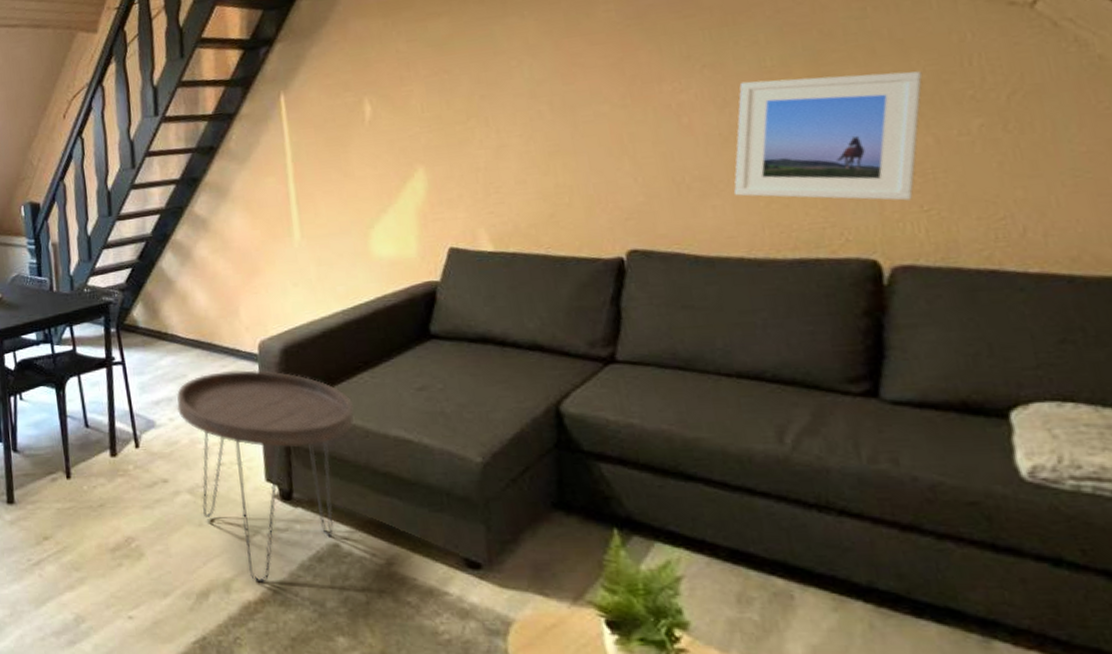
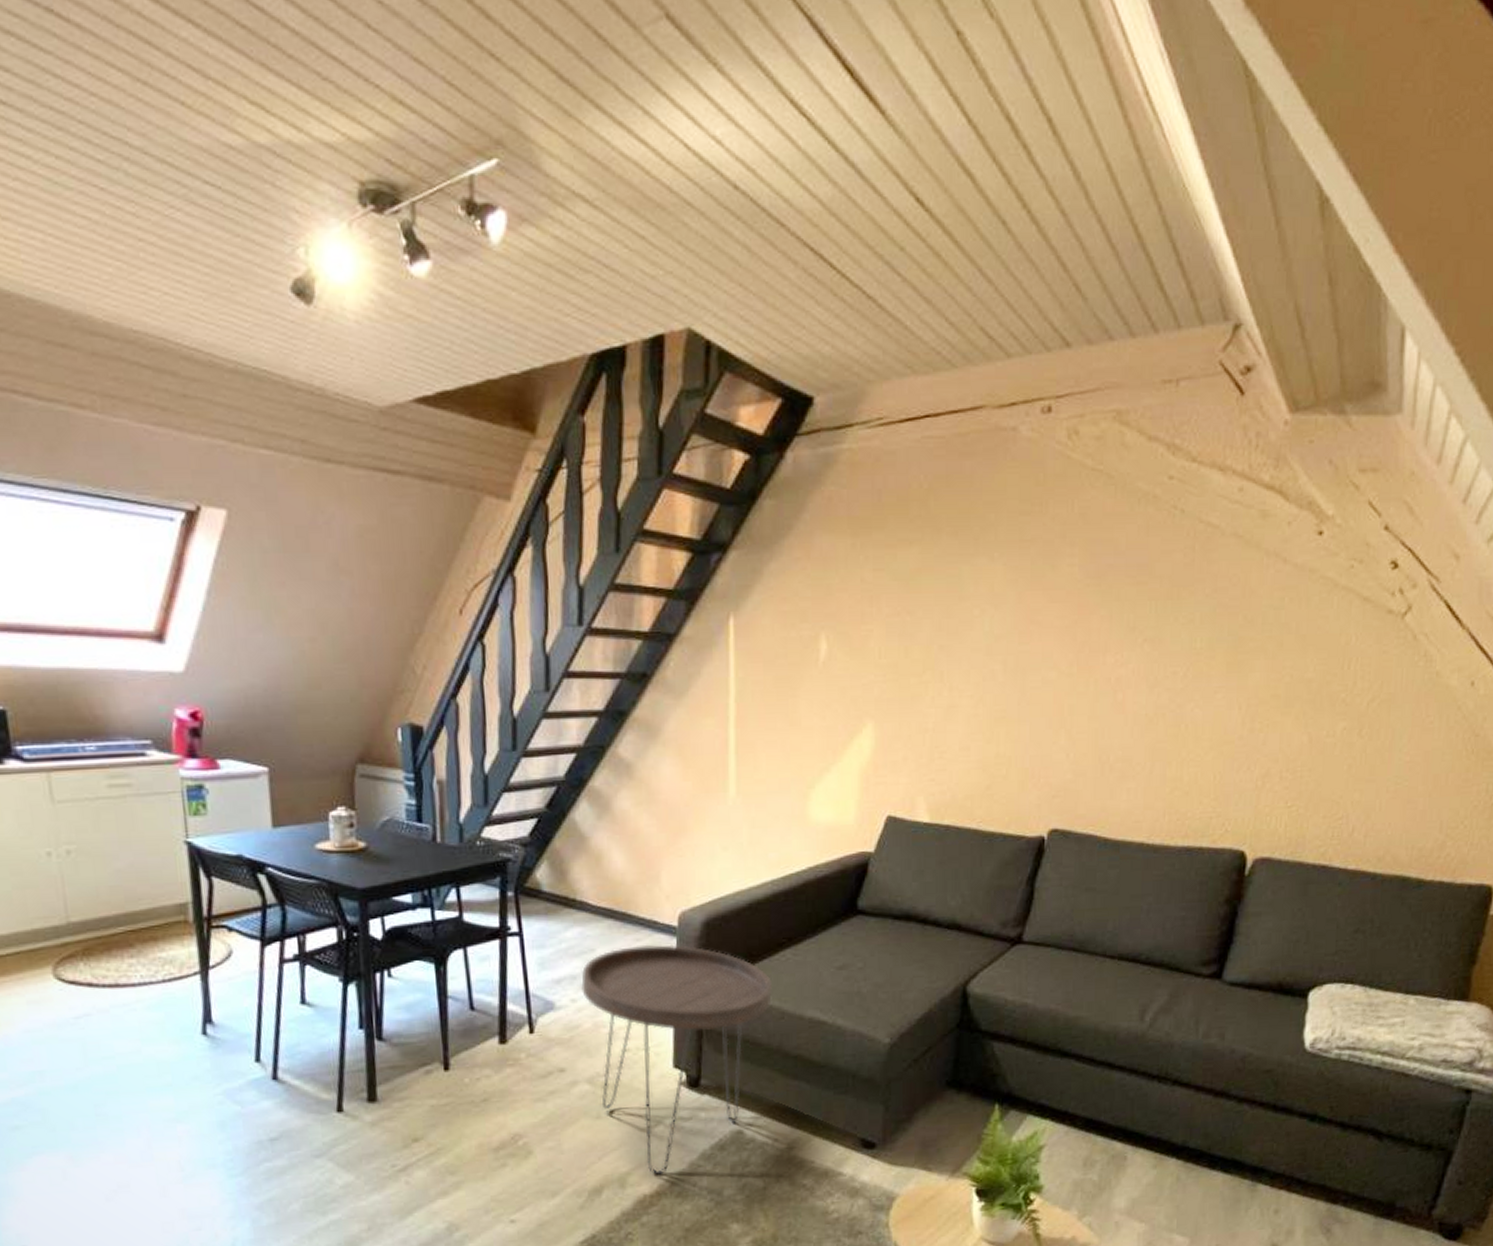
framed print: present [734,71,923,201] -> none [1148,661,1313,796]

